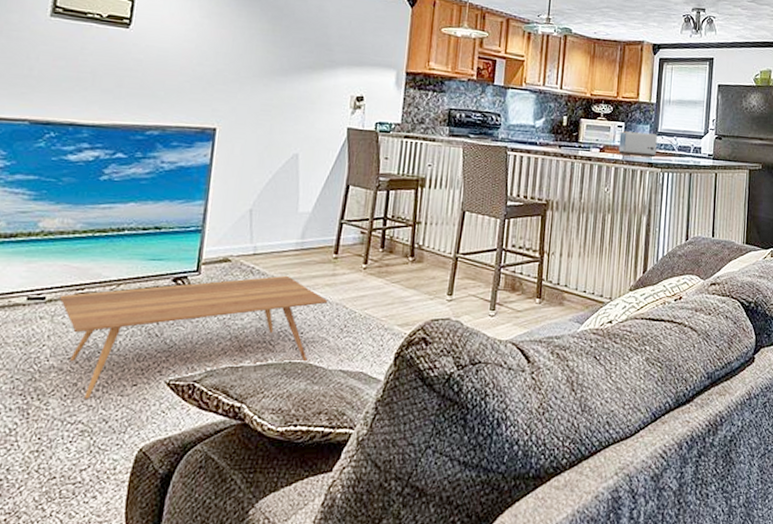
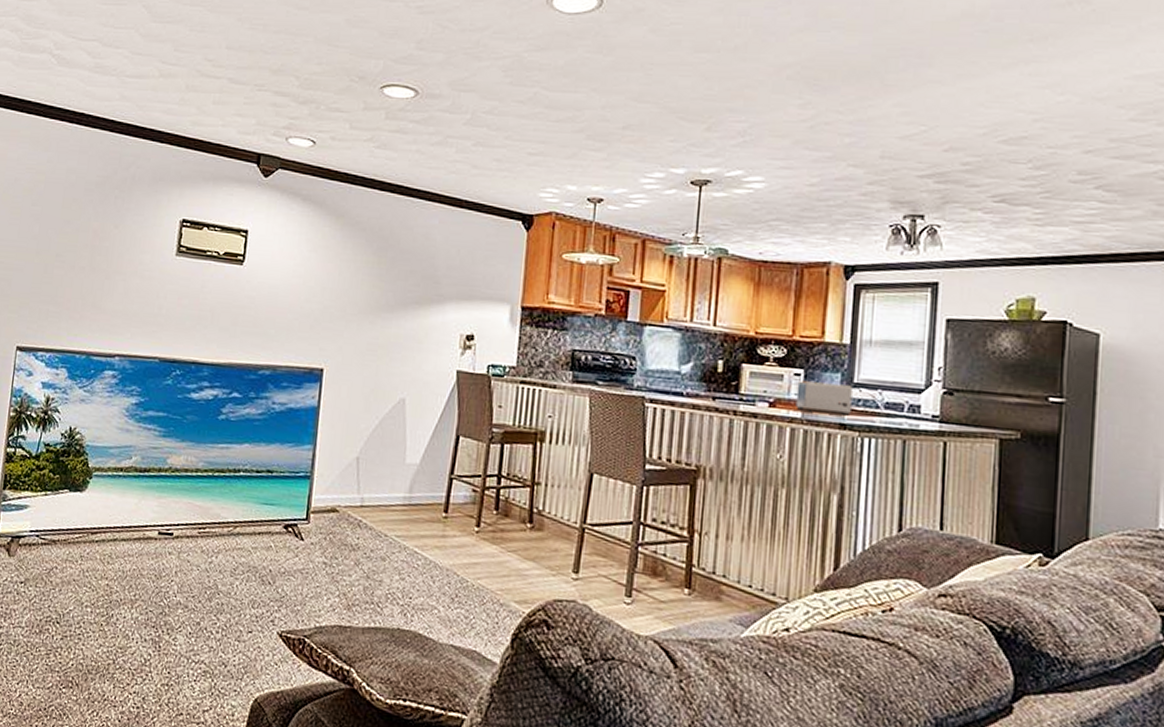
coffee table: present [59,275,327,399] -> none [184,531,437,640]

